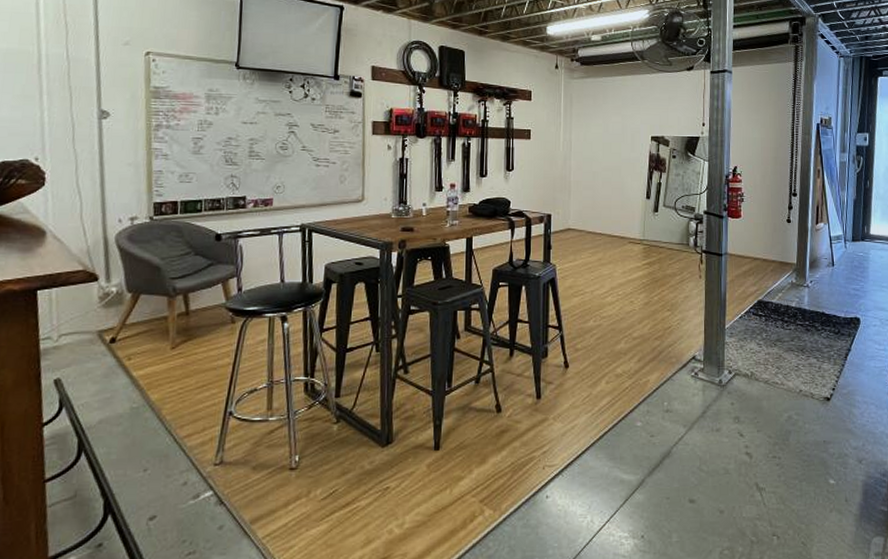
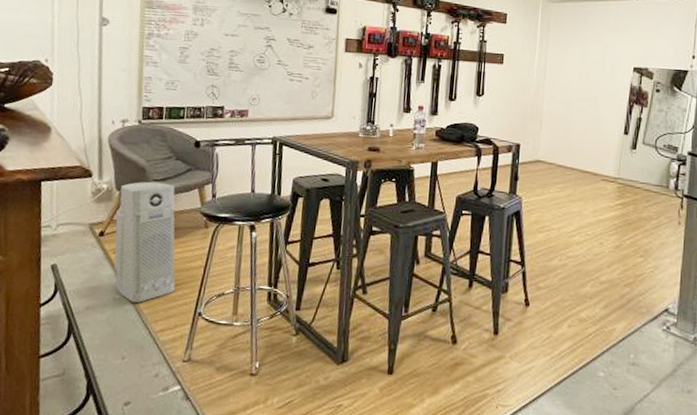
air purifier: none [128,280,201,411] -> present [114,181,175,303]

